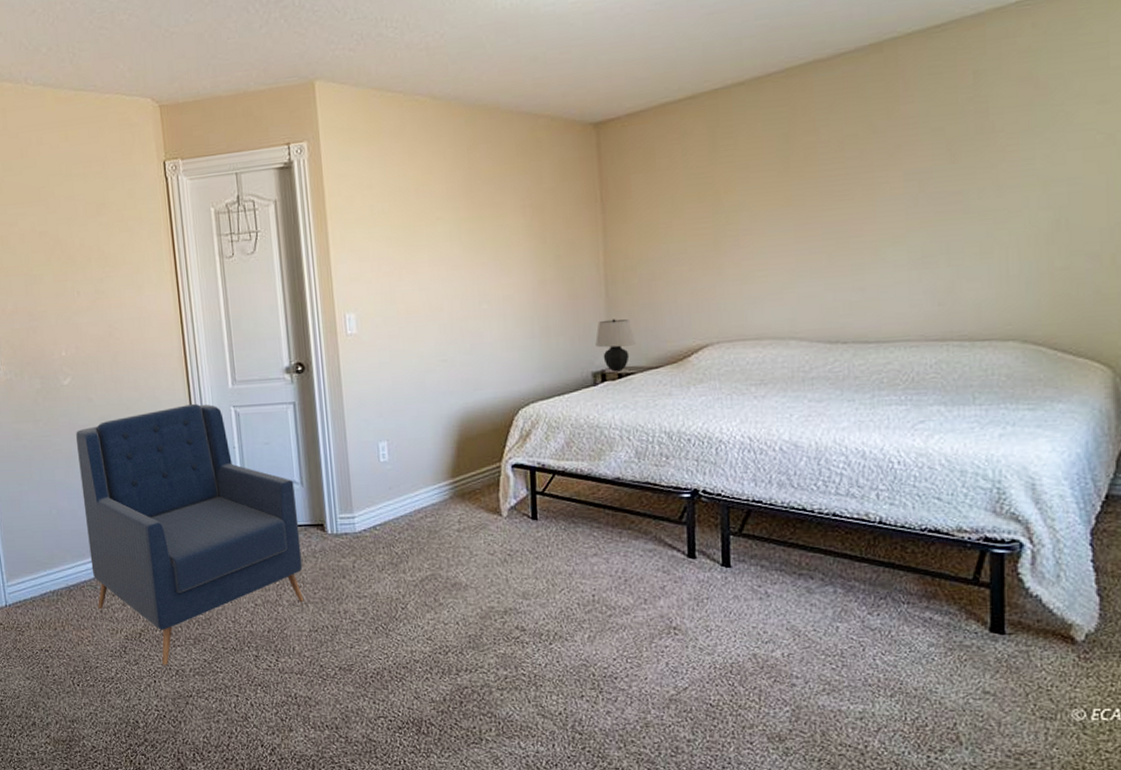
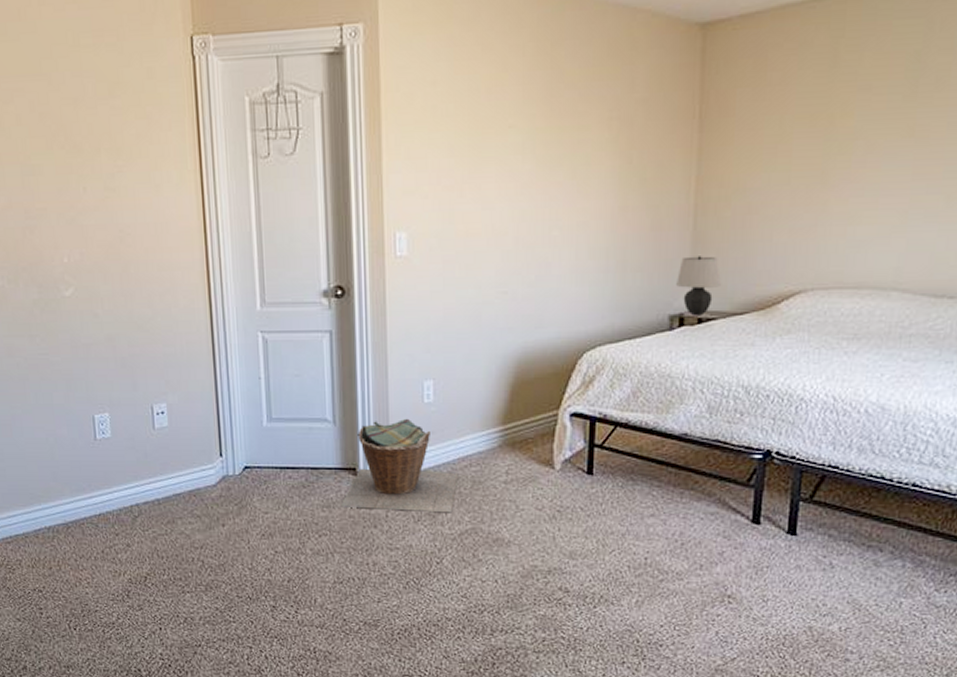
armchair: present [76,403,304,665] -> none [78,325,330,612]
laundry basket: none [311,476,416,562] -> present [340,418,459,513]

